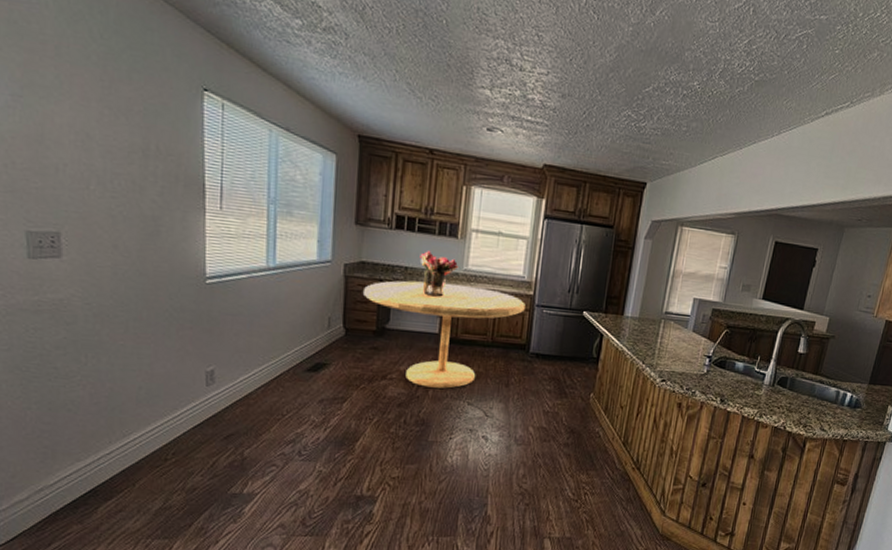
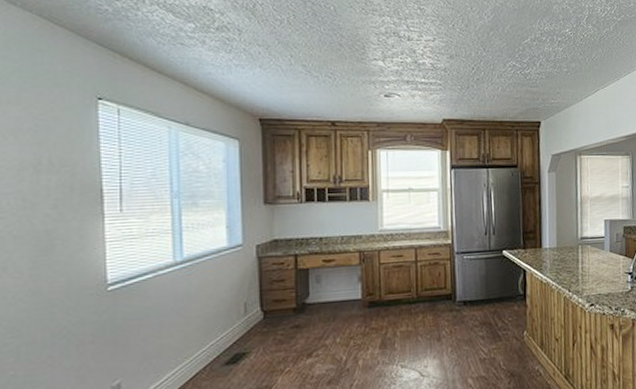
dining table: present [364,280,526,389] -> none [279,245,445,358]
bouquet: present [419,251,459,297] -> none [333,218,374,263]

